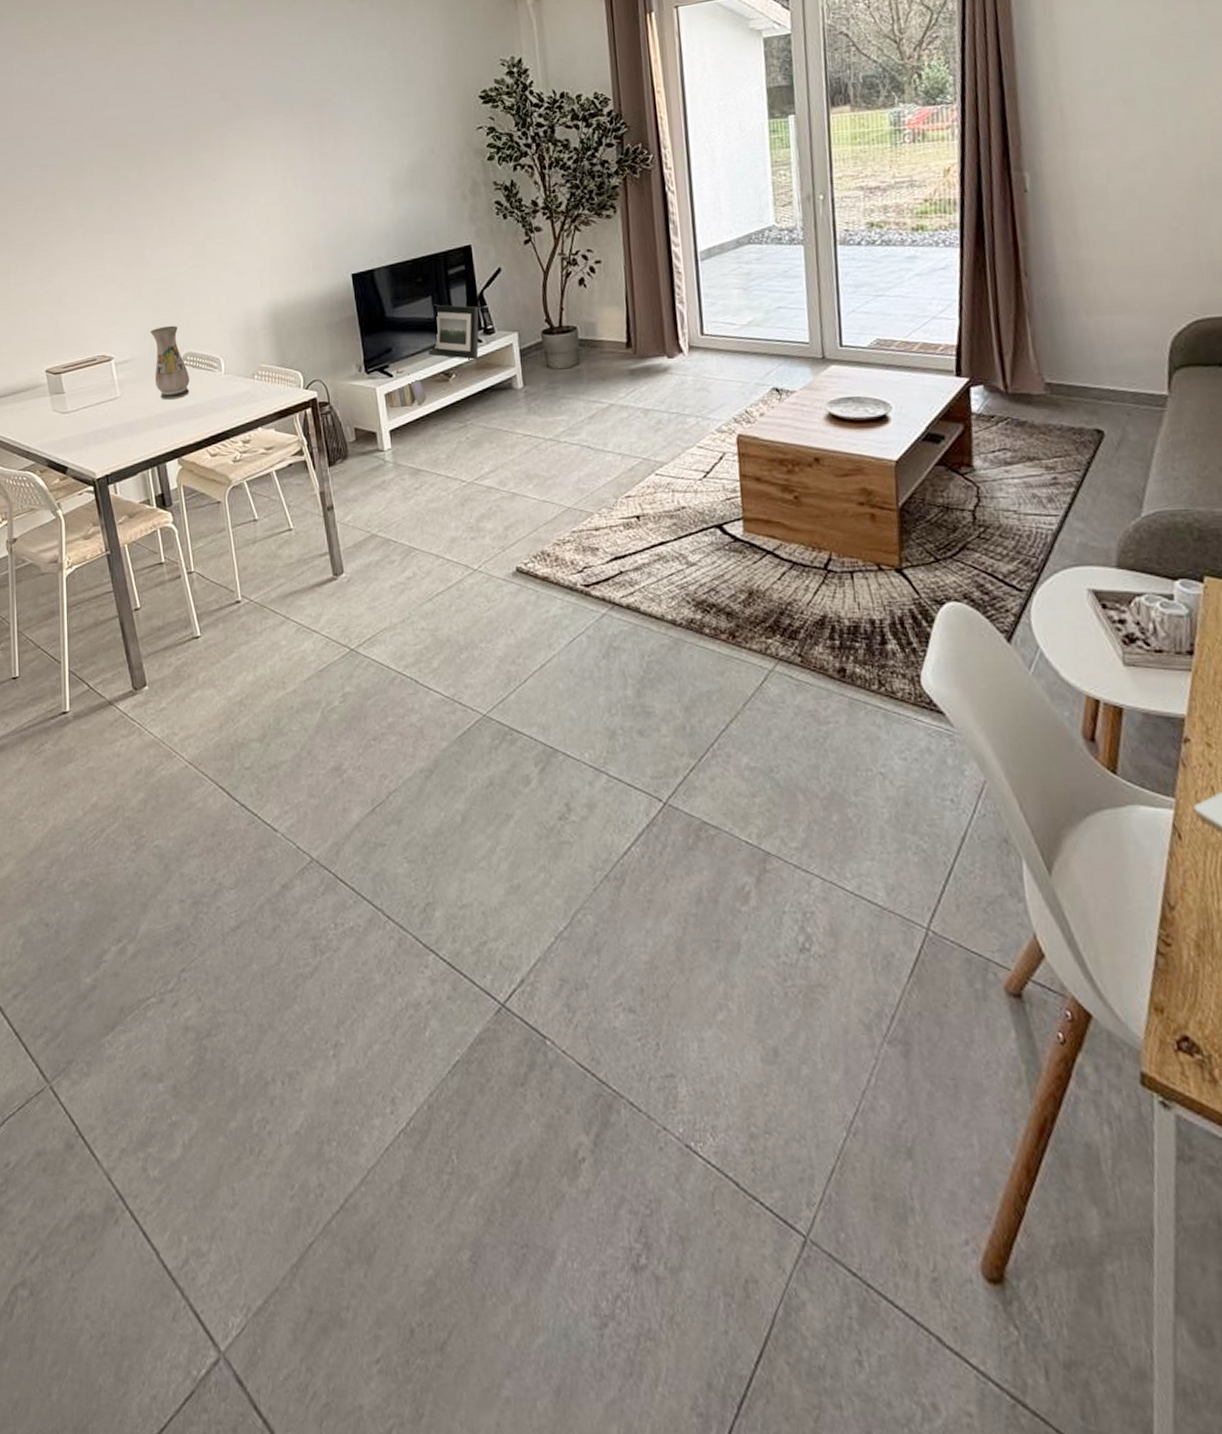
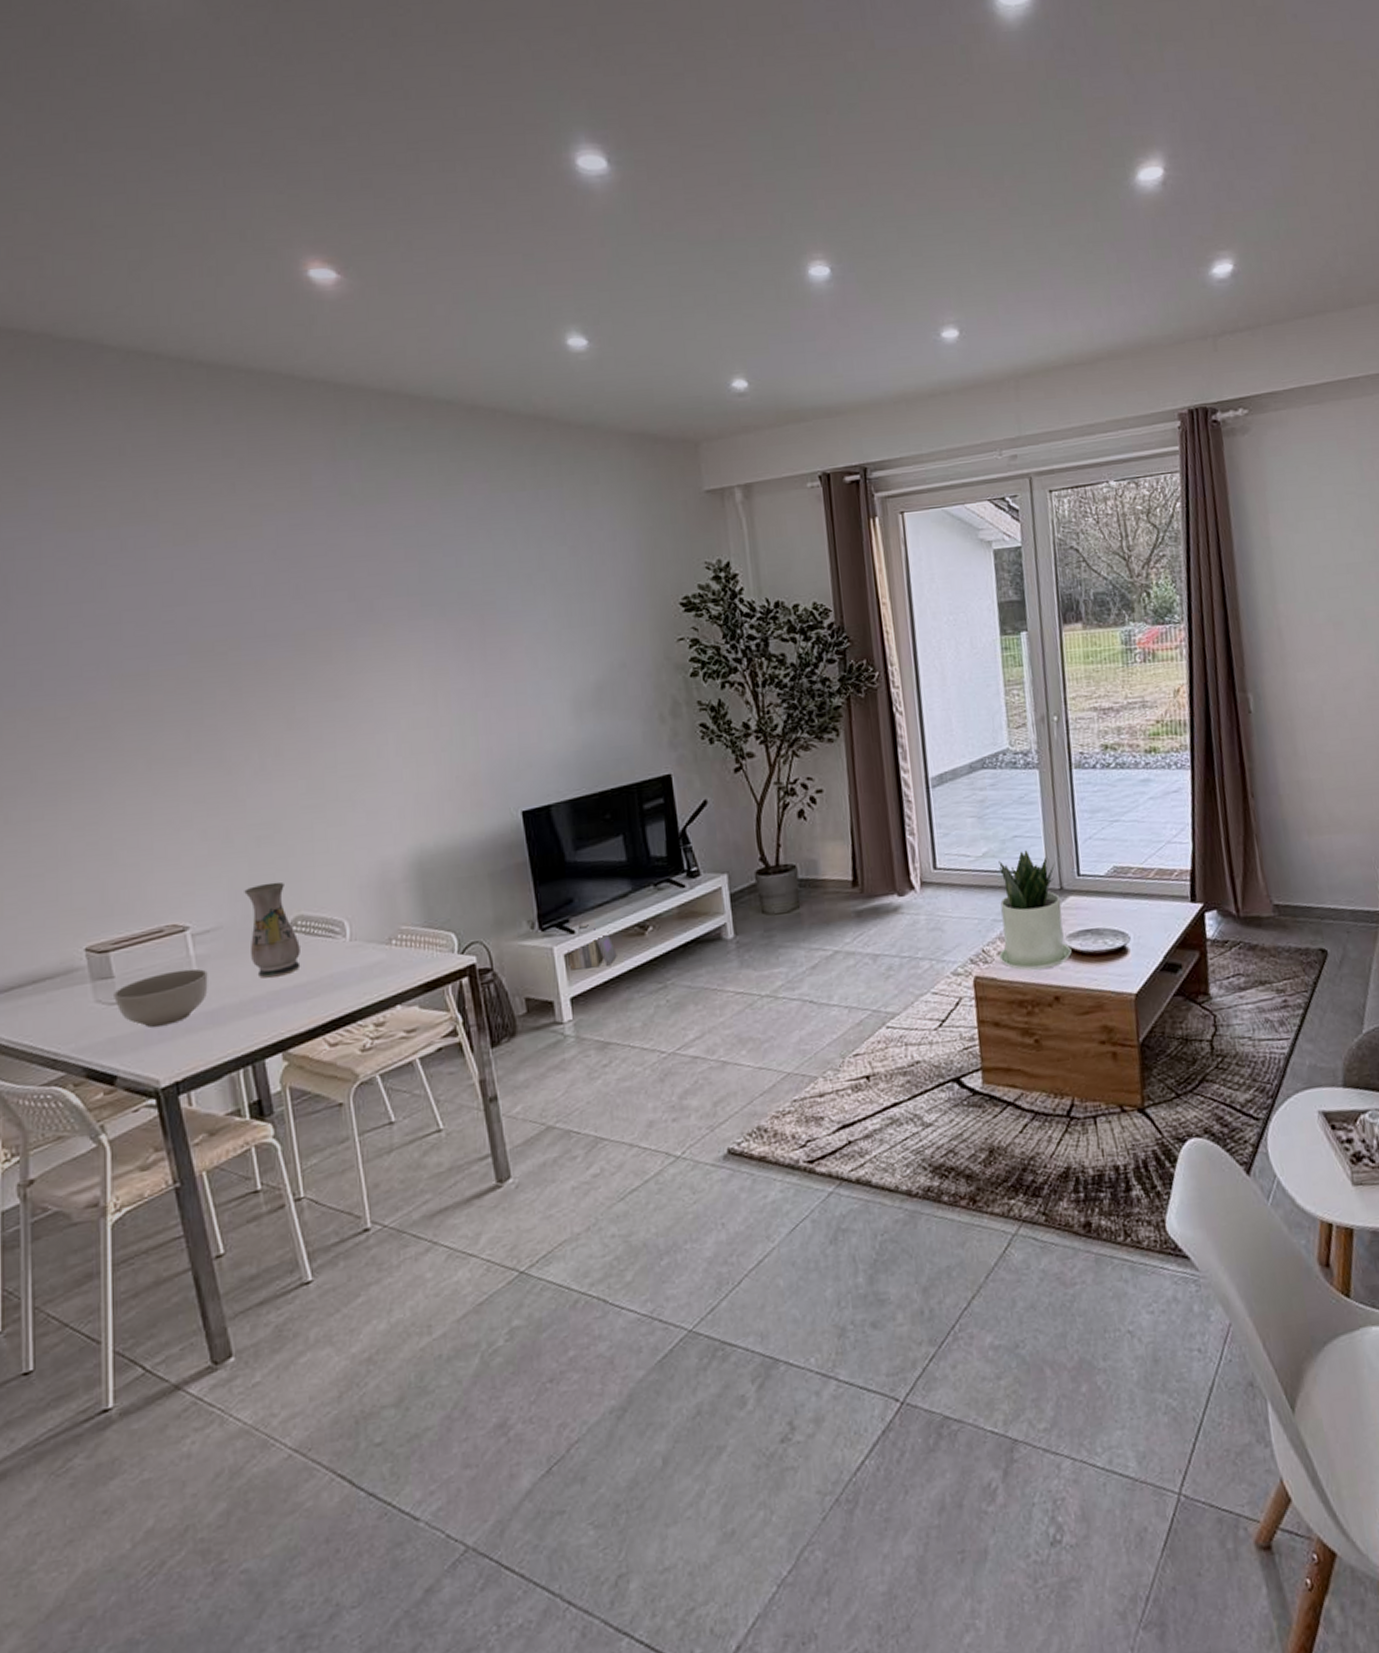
bowl: none [65,389,127,432] -> present [114,968,208,1027]
picture frame: present [428,304,479,360] -> none [619,844,682,908]
planter: none [761,321,833,433] -> present [999,850,1072,971]

